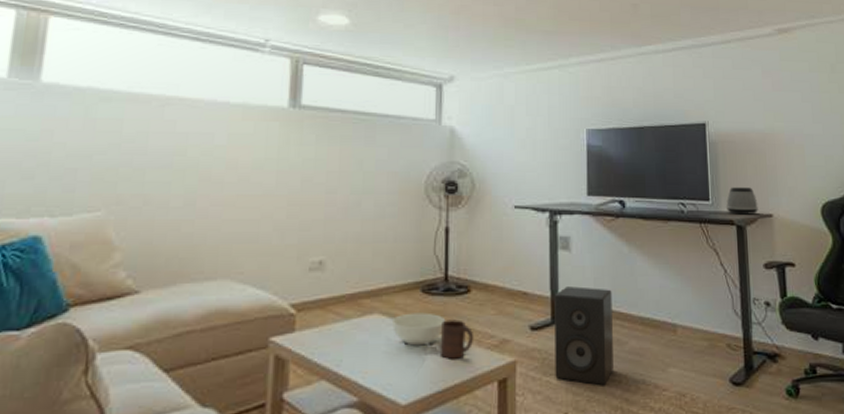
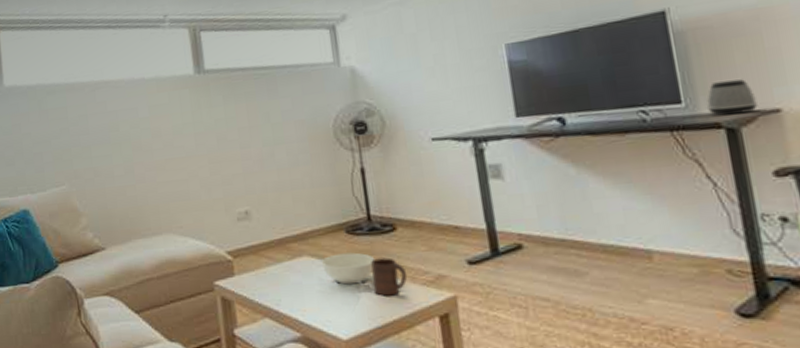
bookshelf speaker: present [554,286,613,386] -> none [491,216,574,320]

